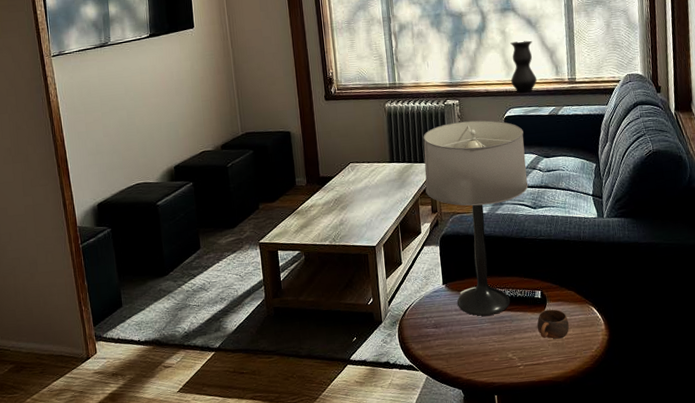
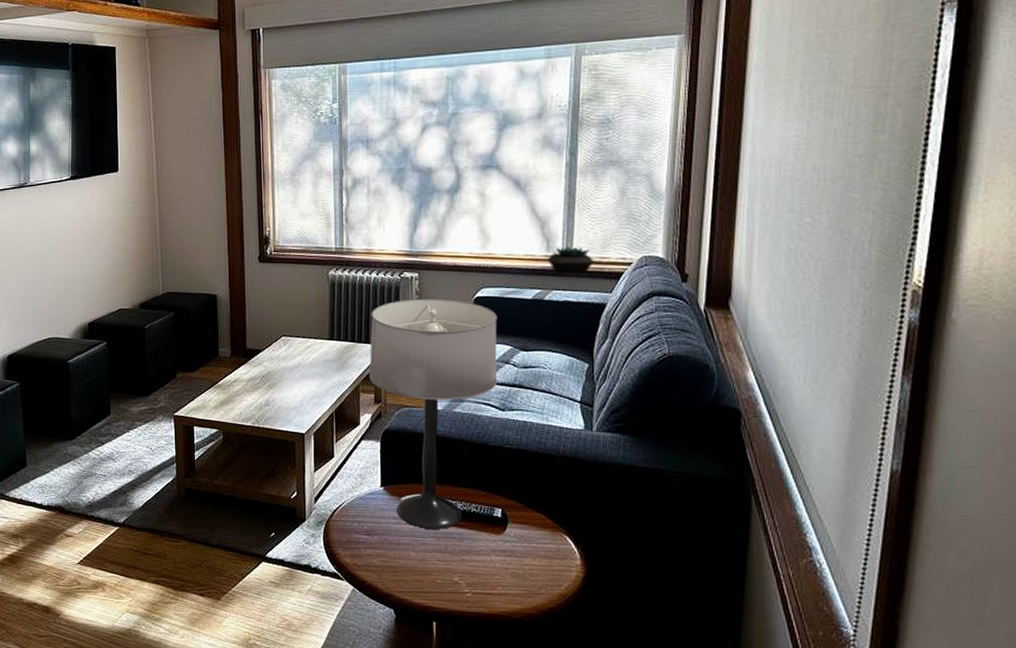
vase: present [510,40,537,93] -> none [486,206,520,270]
cup: present [537,309,570,339] -> none [493,532,535,568]
succulent plant: none [557,70,592,92] -> present [547,246,594,273]

